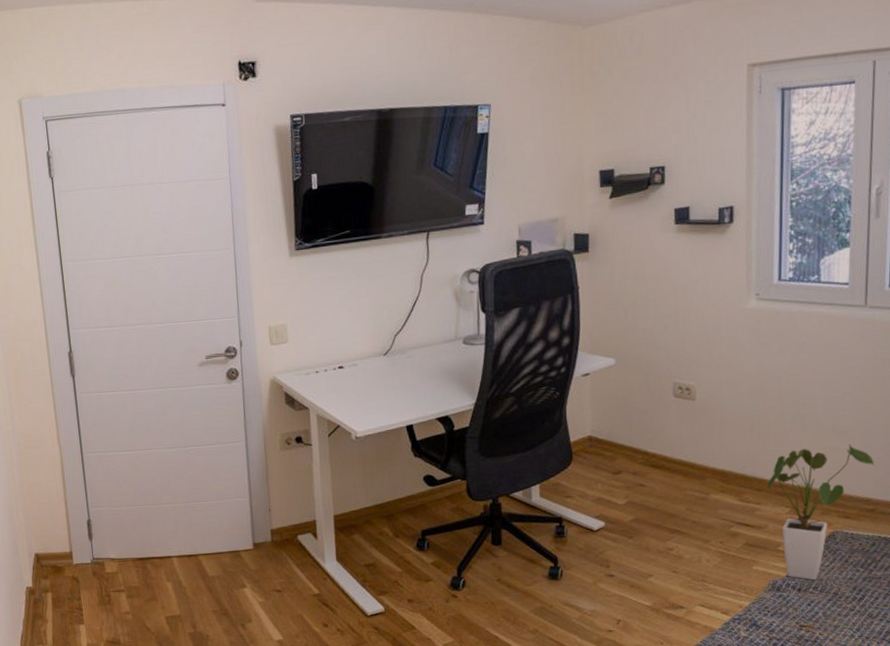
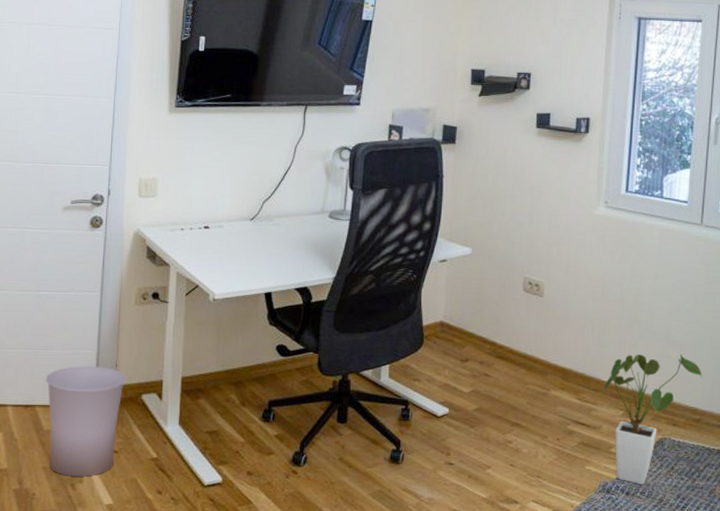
waste bin: none [204,512,281,617] -> present [45,366,126,477]

